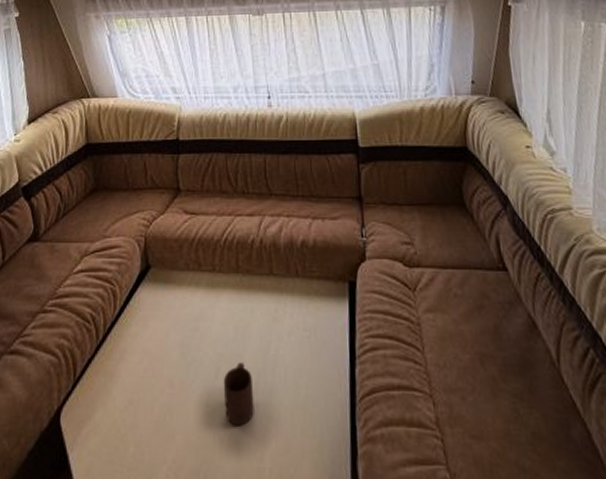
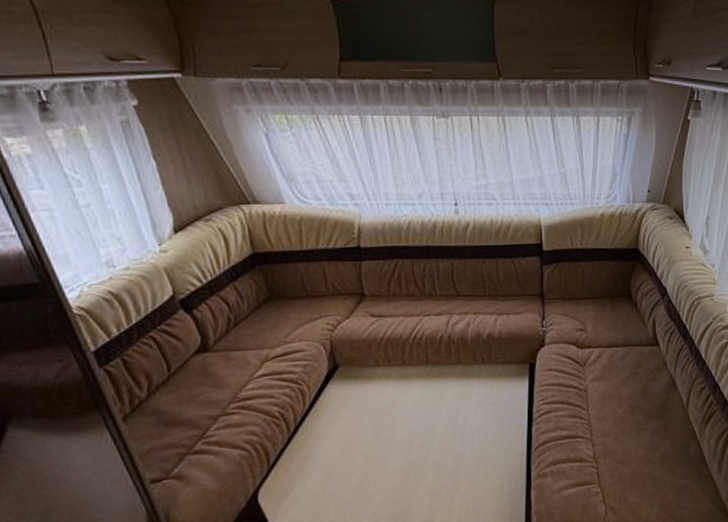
cup: present [223,362,254,426] -> none [416,434,445,482]

